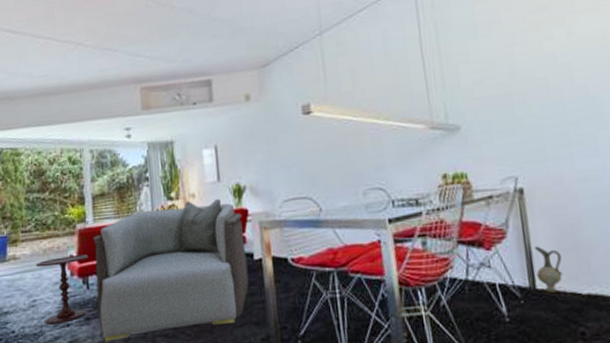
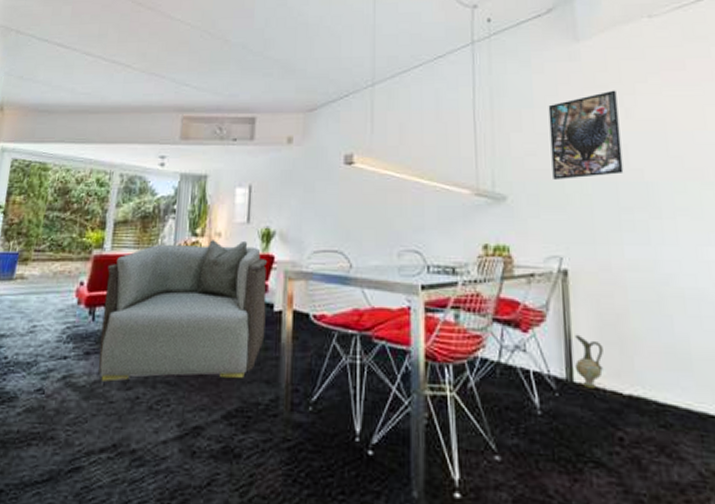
side table: present [35,254,88,325] -> none [41,282,99,355]
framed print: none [492,10,569,105] -> present [548,90,624,179]

